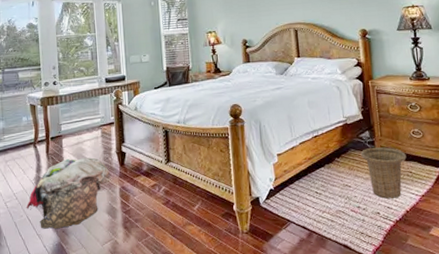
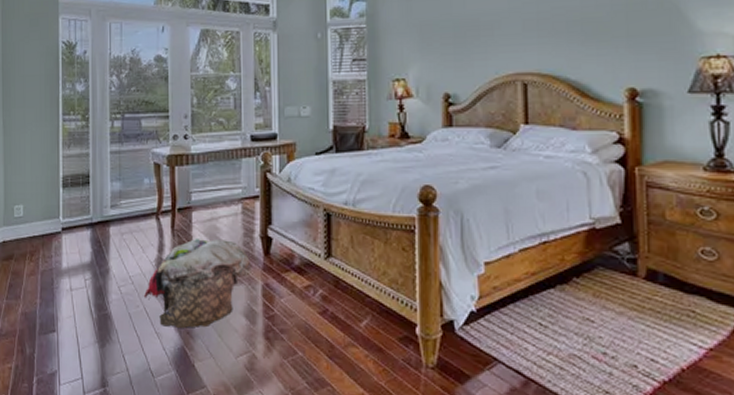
basket: present [360,147,407,199] -> none [613,267,688,348]

